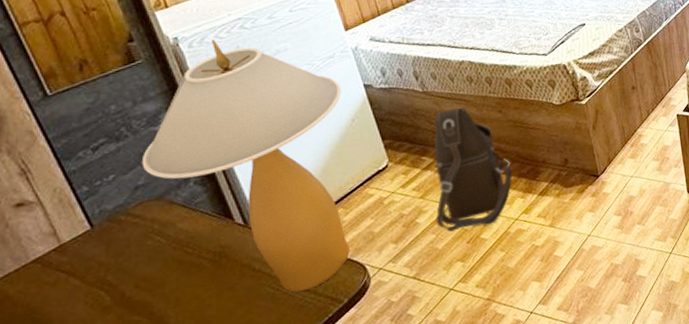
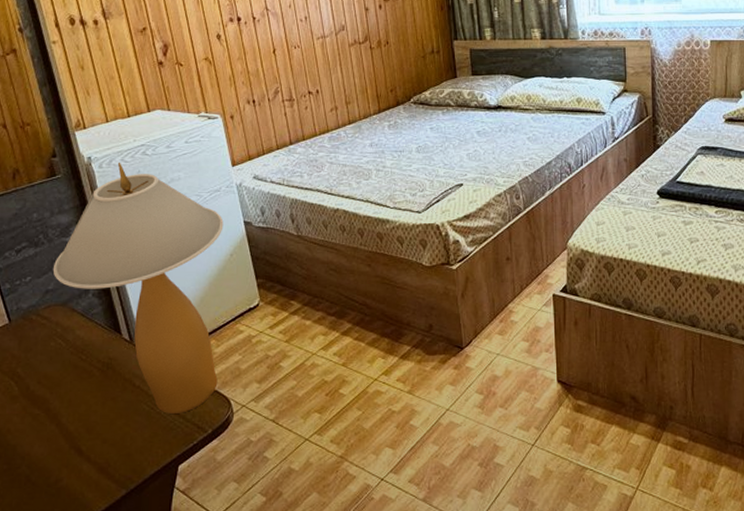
shoulder bag: present [434,107,512,232] -> none [298,256,375,381]

